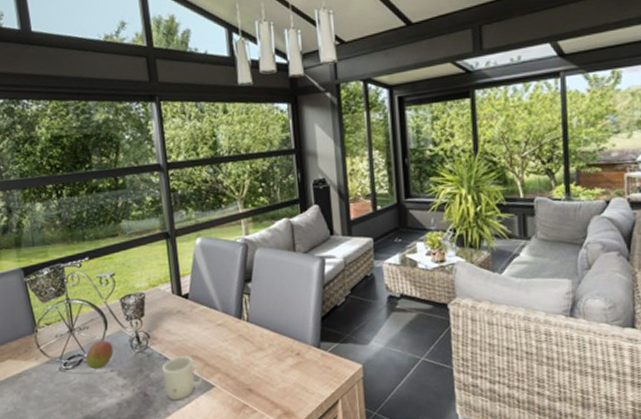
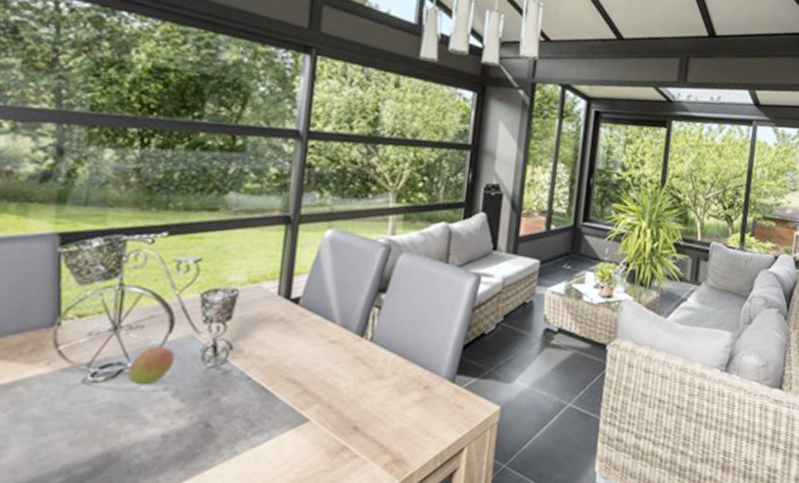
mug: present [161,356,204,401] -> none [237,377,298,436]

